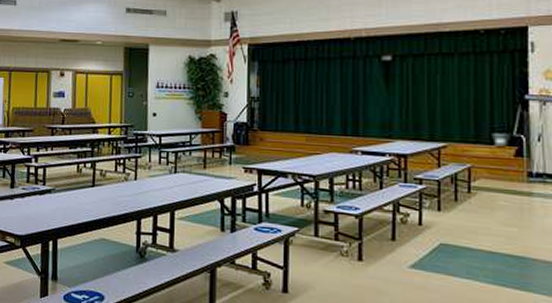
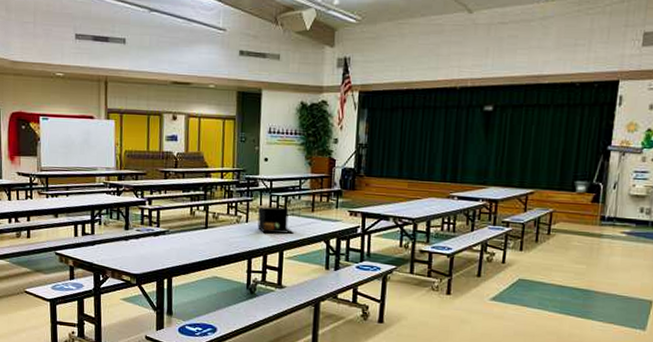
lunch box: none [147,163,185,193] -> present [257,206,294,234]

